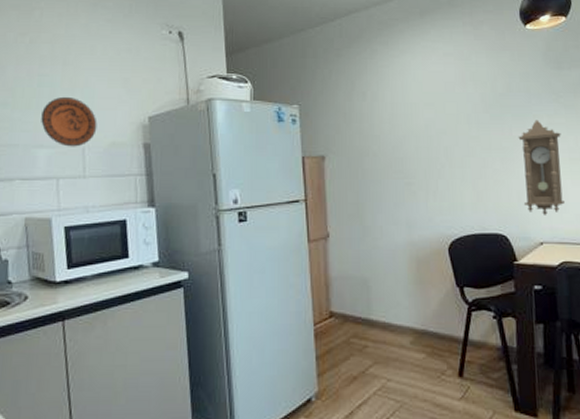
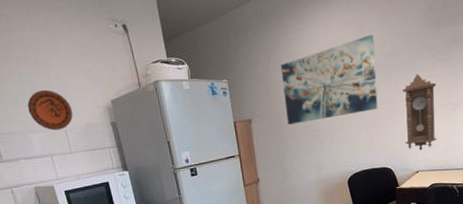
wall art: none [367,69,488,167] -> present [281,34,378,125]

